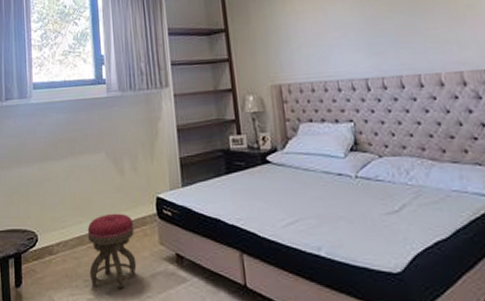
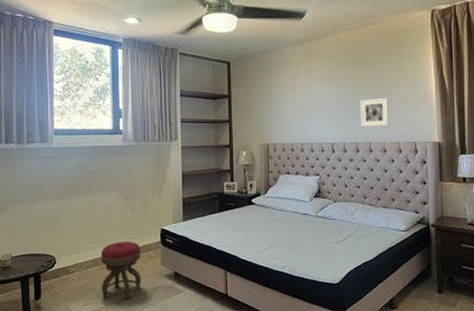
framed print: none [396,14,443,56] -> present [360,97,389,128]

